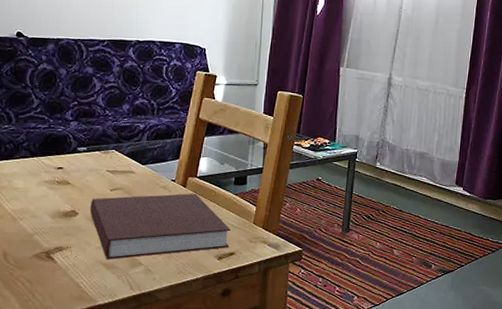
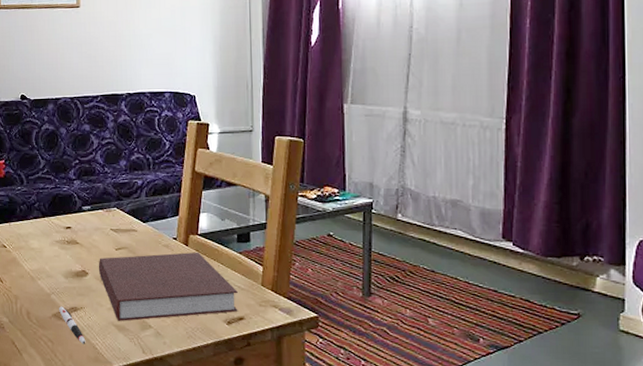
pen: none [42,246,70,283] -> present [59,306,86,344]

